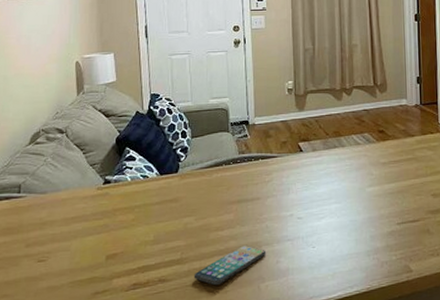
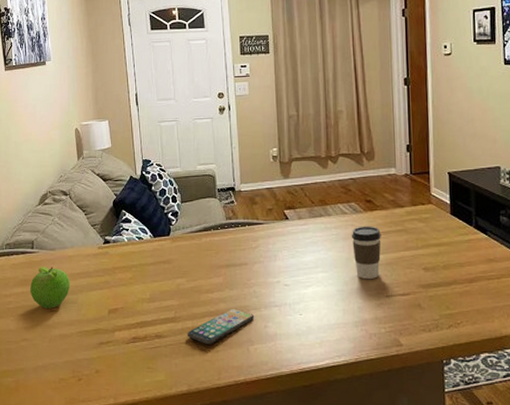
fruit: none [14,212,63,259] -> present [30,267,71,309]
coffee cup: none [364,155,393,208] -> present [351,226,381,279]

